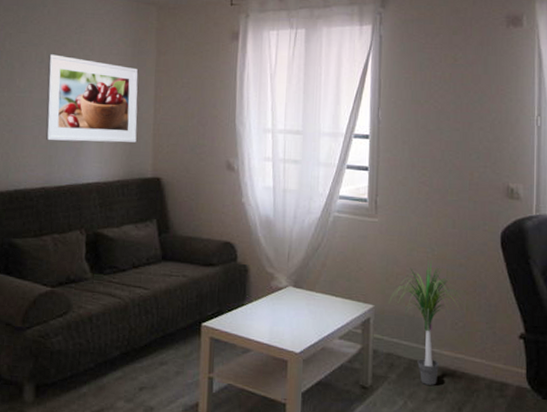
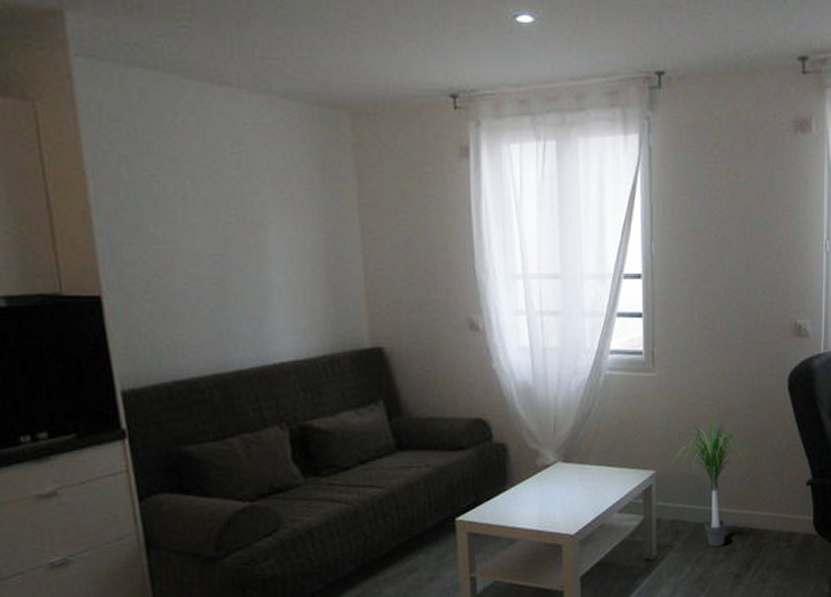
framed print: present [45,54,138,143] -> none [193,185,343,310]

